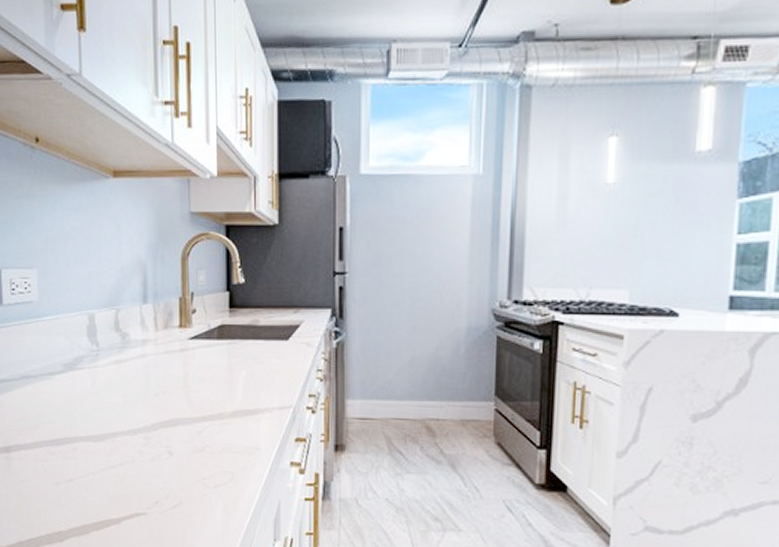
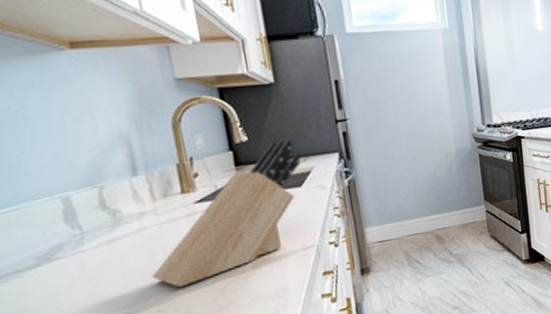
knife block: none [144,286,292,420] -> present [152,139,302,288]

